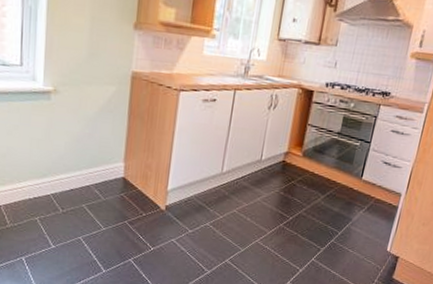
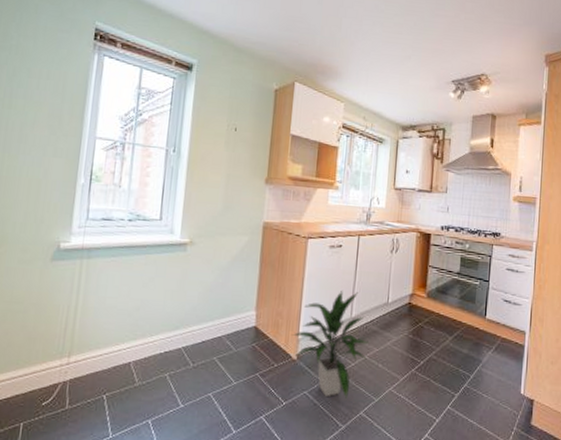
indoor plant: none [160,145,238,247] -> present [291,290,368,399]

